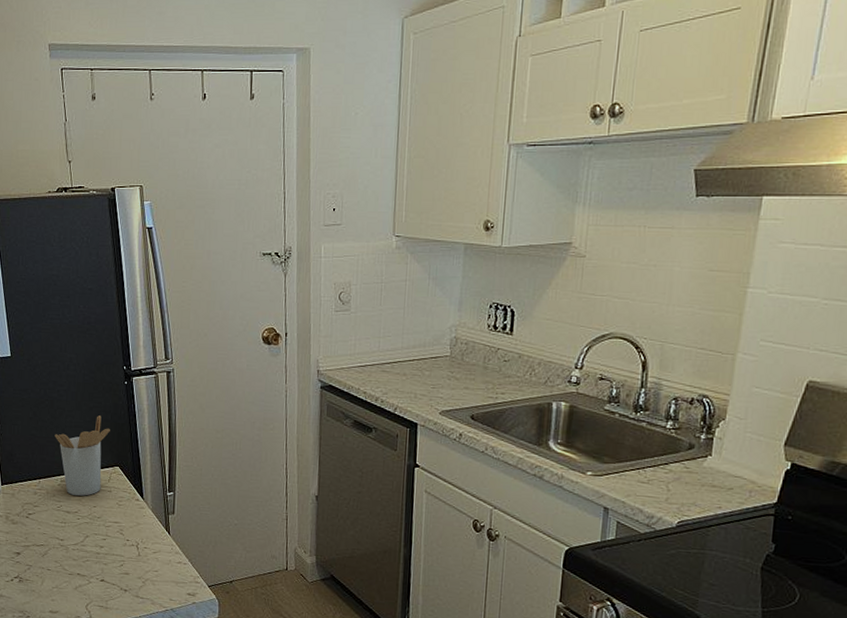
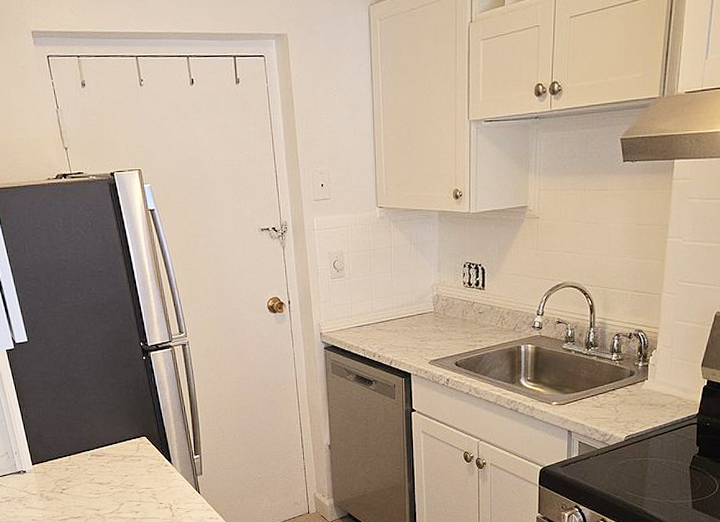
utensil holder: present [55,415,110,496] -> none [80,391,134,467]

